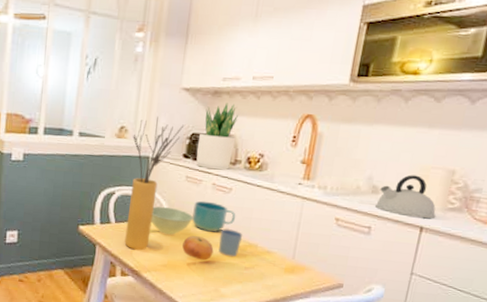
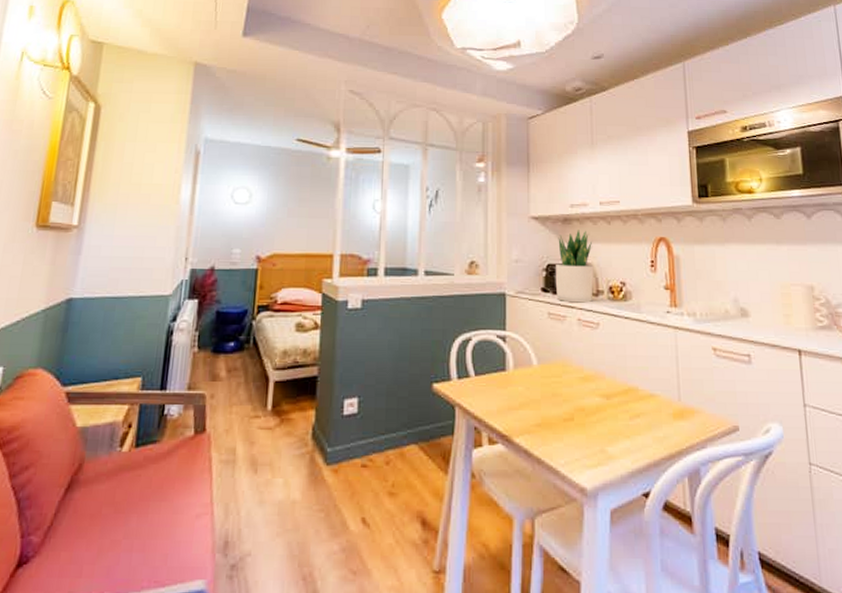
vase: present [124,116,185,251] -> none [485,248,539,409]
bowl: present [151,206,194,237] -> none [516,350,563,387]
fruit: present [181,236,214,261] -> none [554,384,592,414]
cup: present [192,200,236,231] -> none [561,340,609,376]
mug: present [218,228,243,258] -> none [595,370,621,406]
kettle: present [374,175,436,219] -> none [747,294,810,340]

